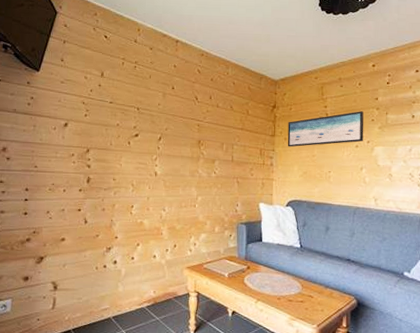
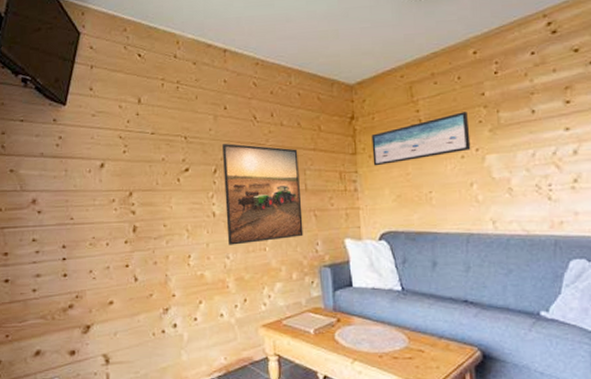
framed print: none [165,117,229,201] -> present [222,143,304,245]

